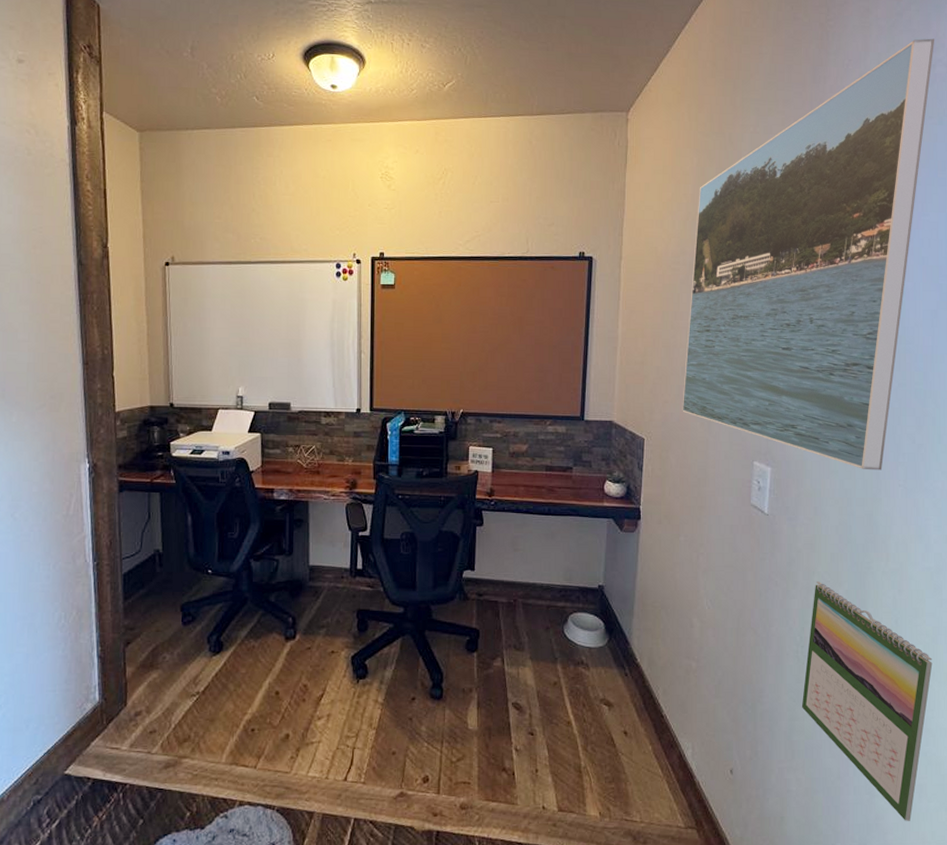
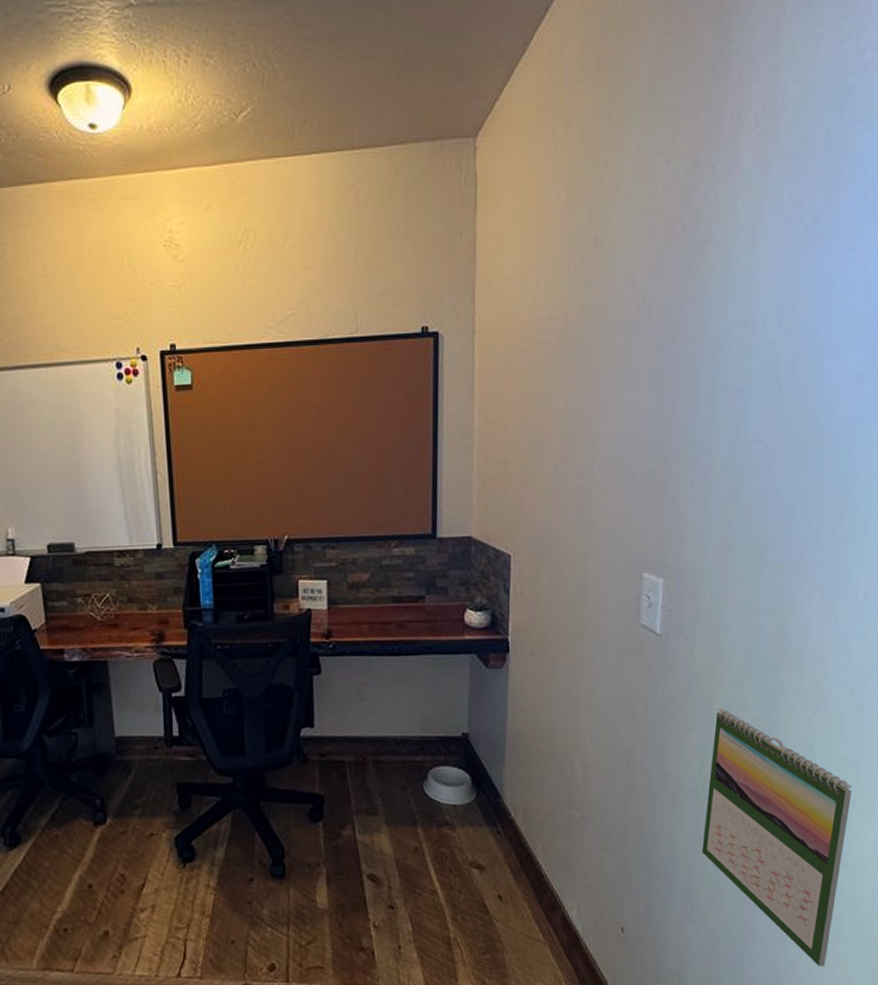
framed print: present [682,38,935,471] -> none [555,12,866,574]

